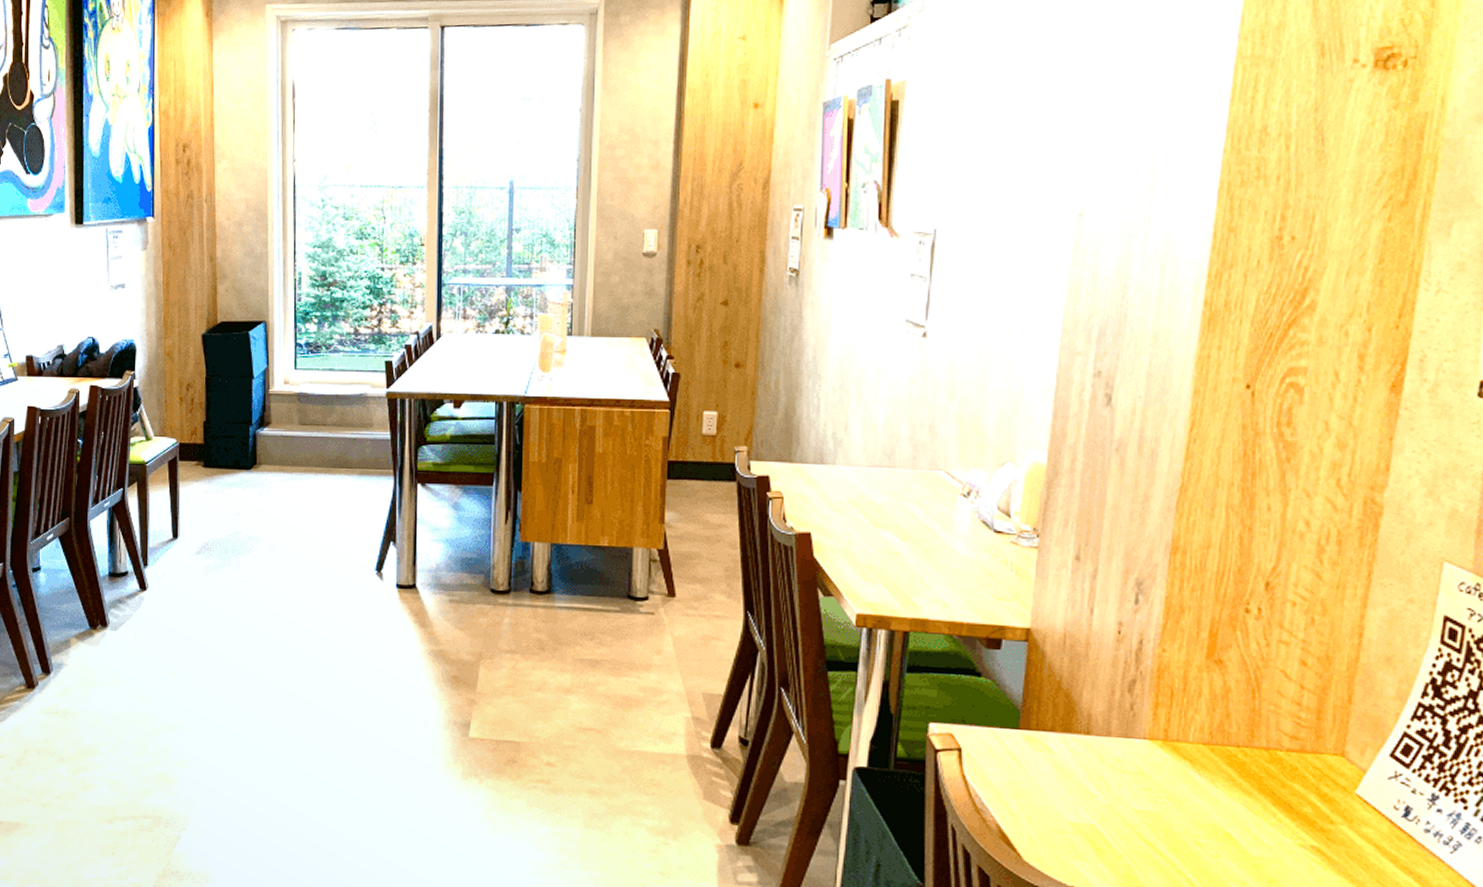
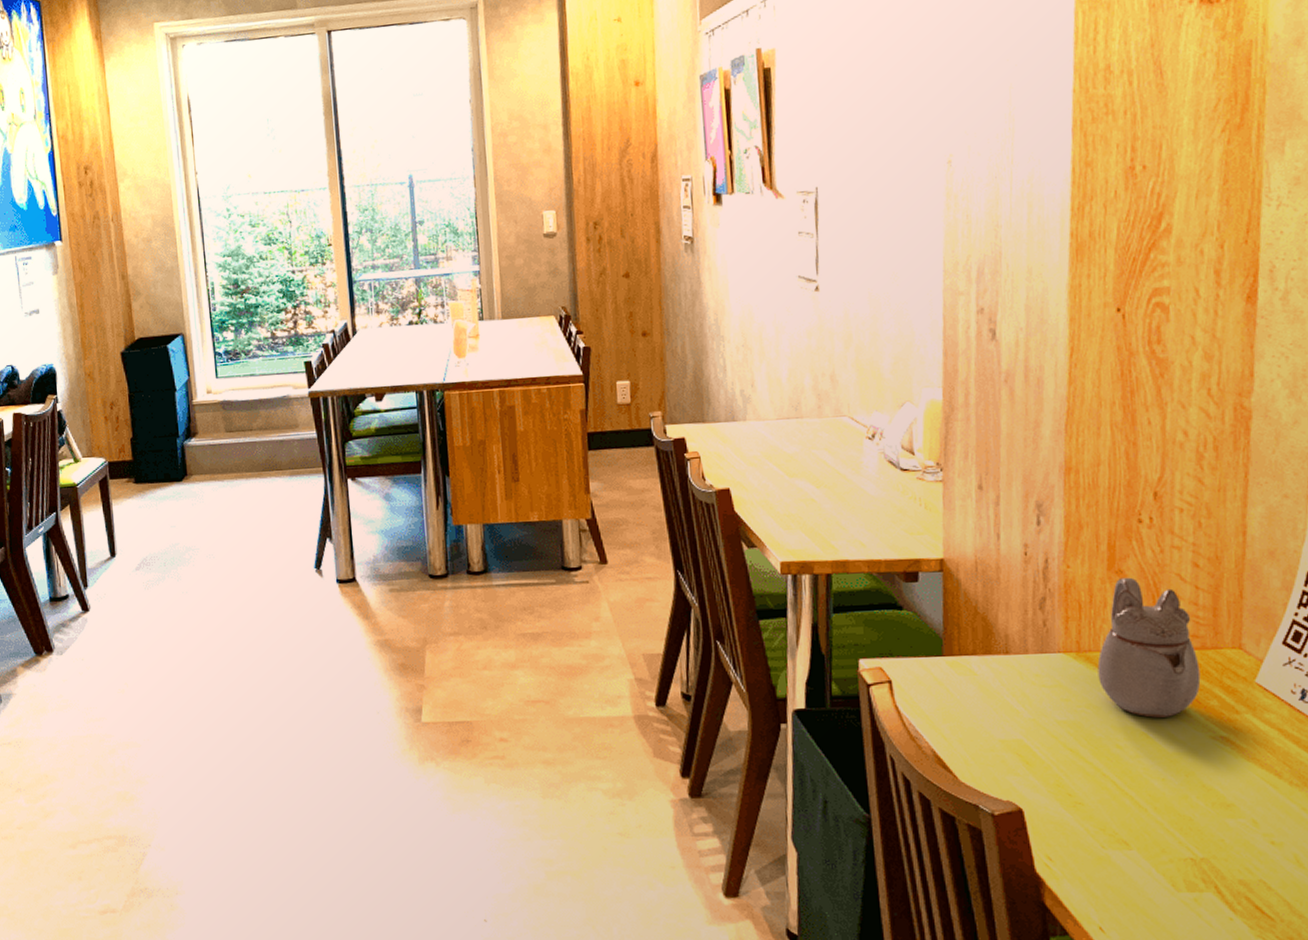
teapot: none [1184,668,1296,819] -> present [1097,577,1201,718]

